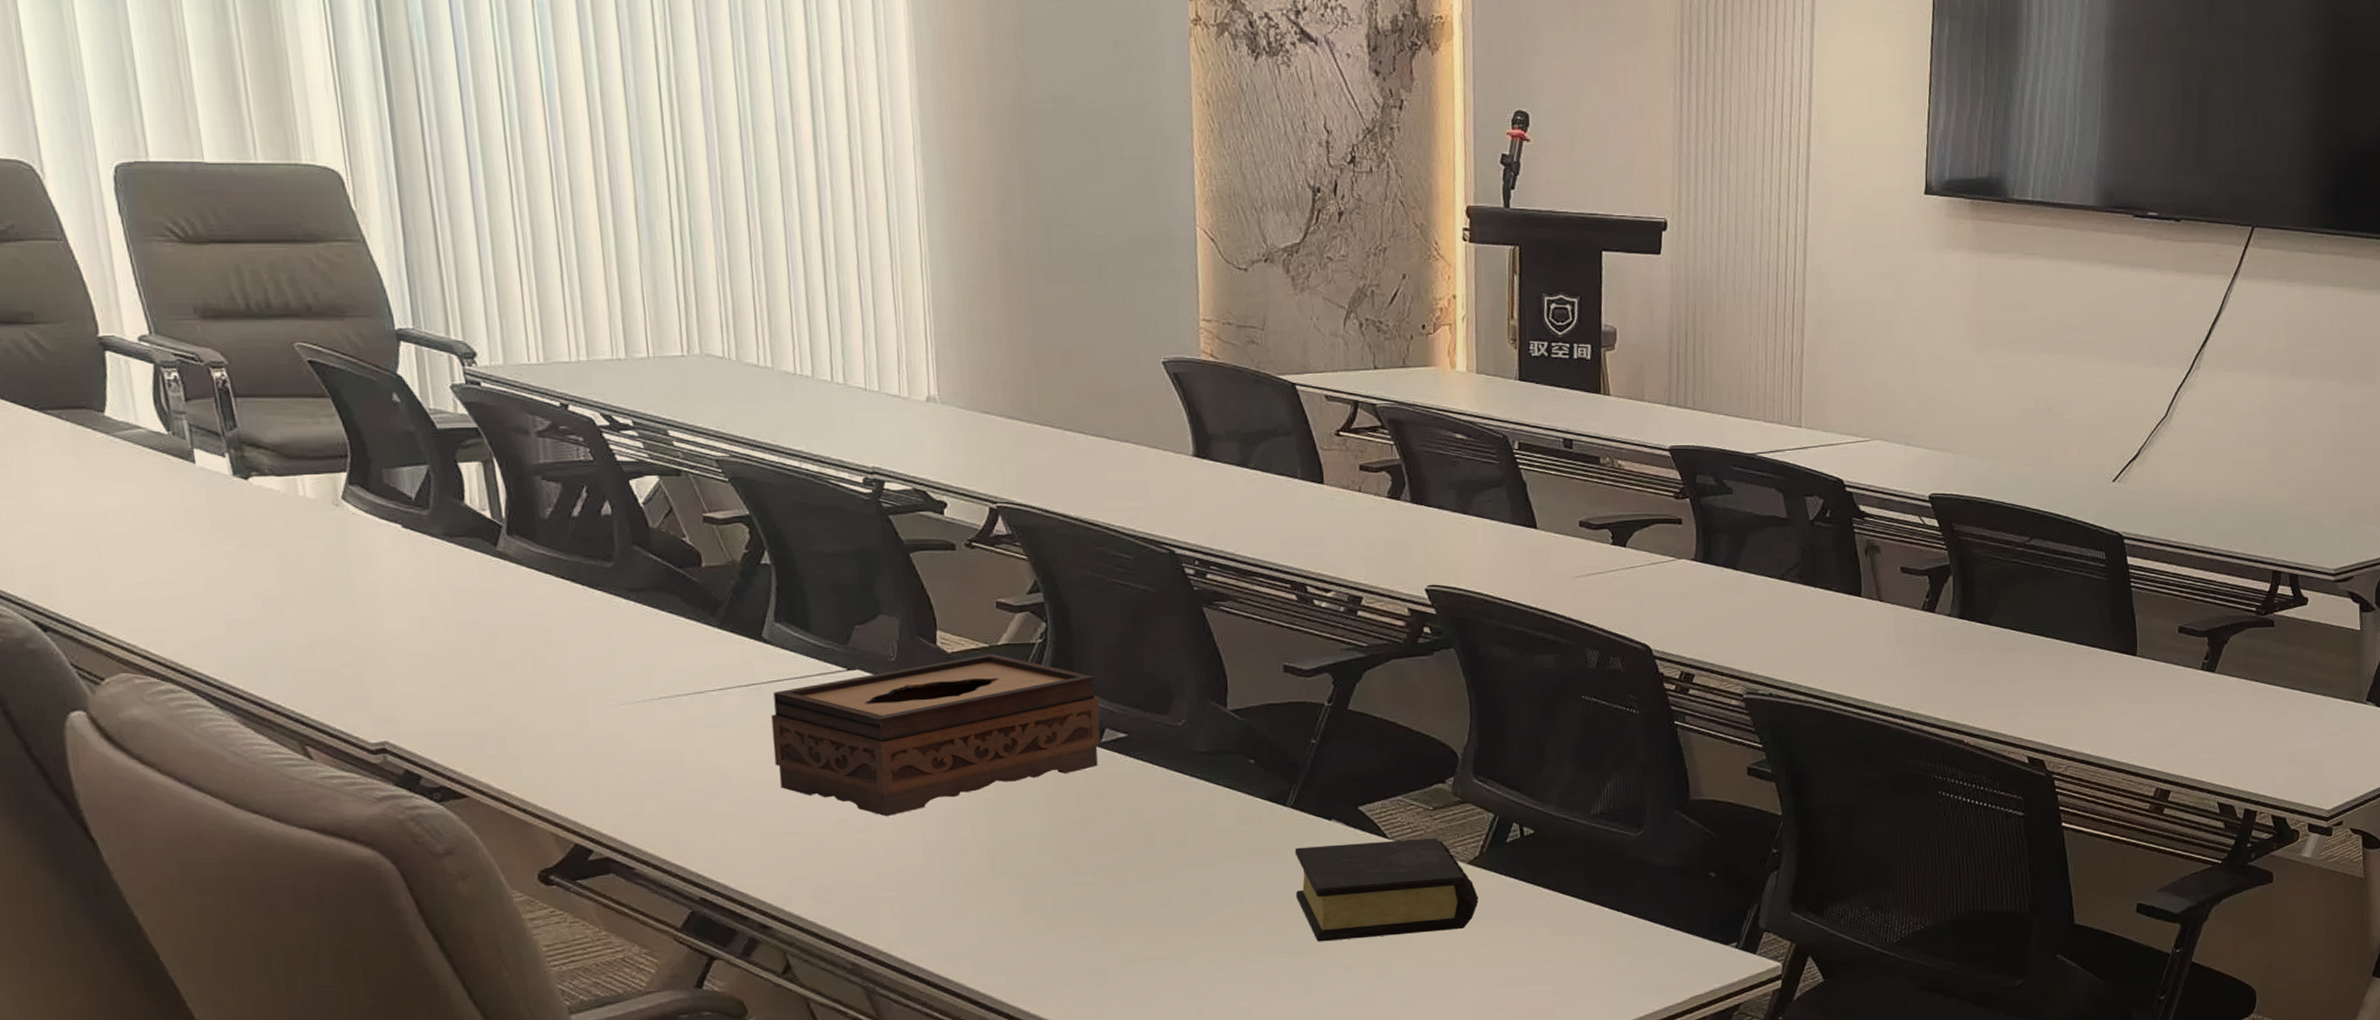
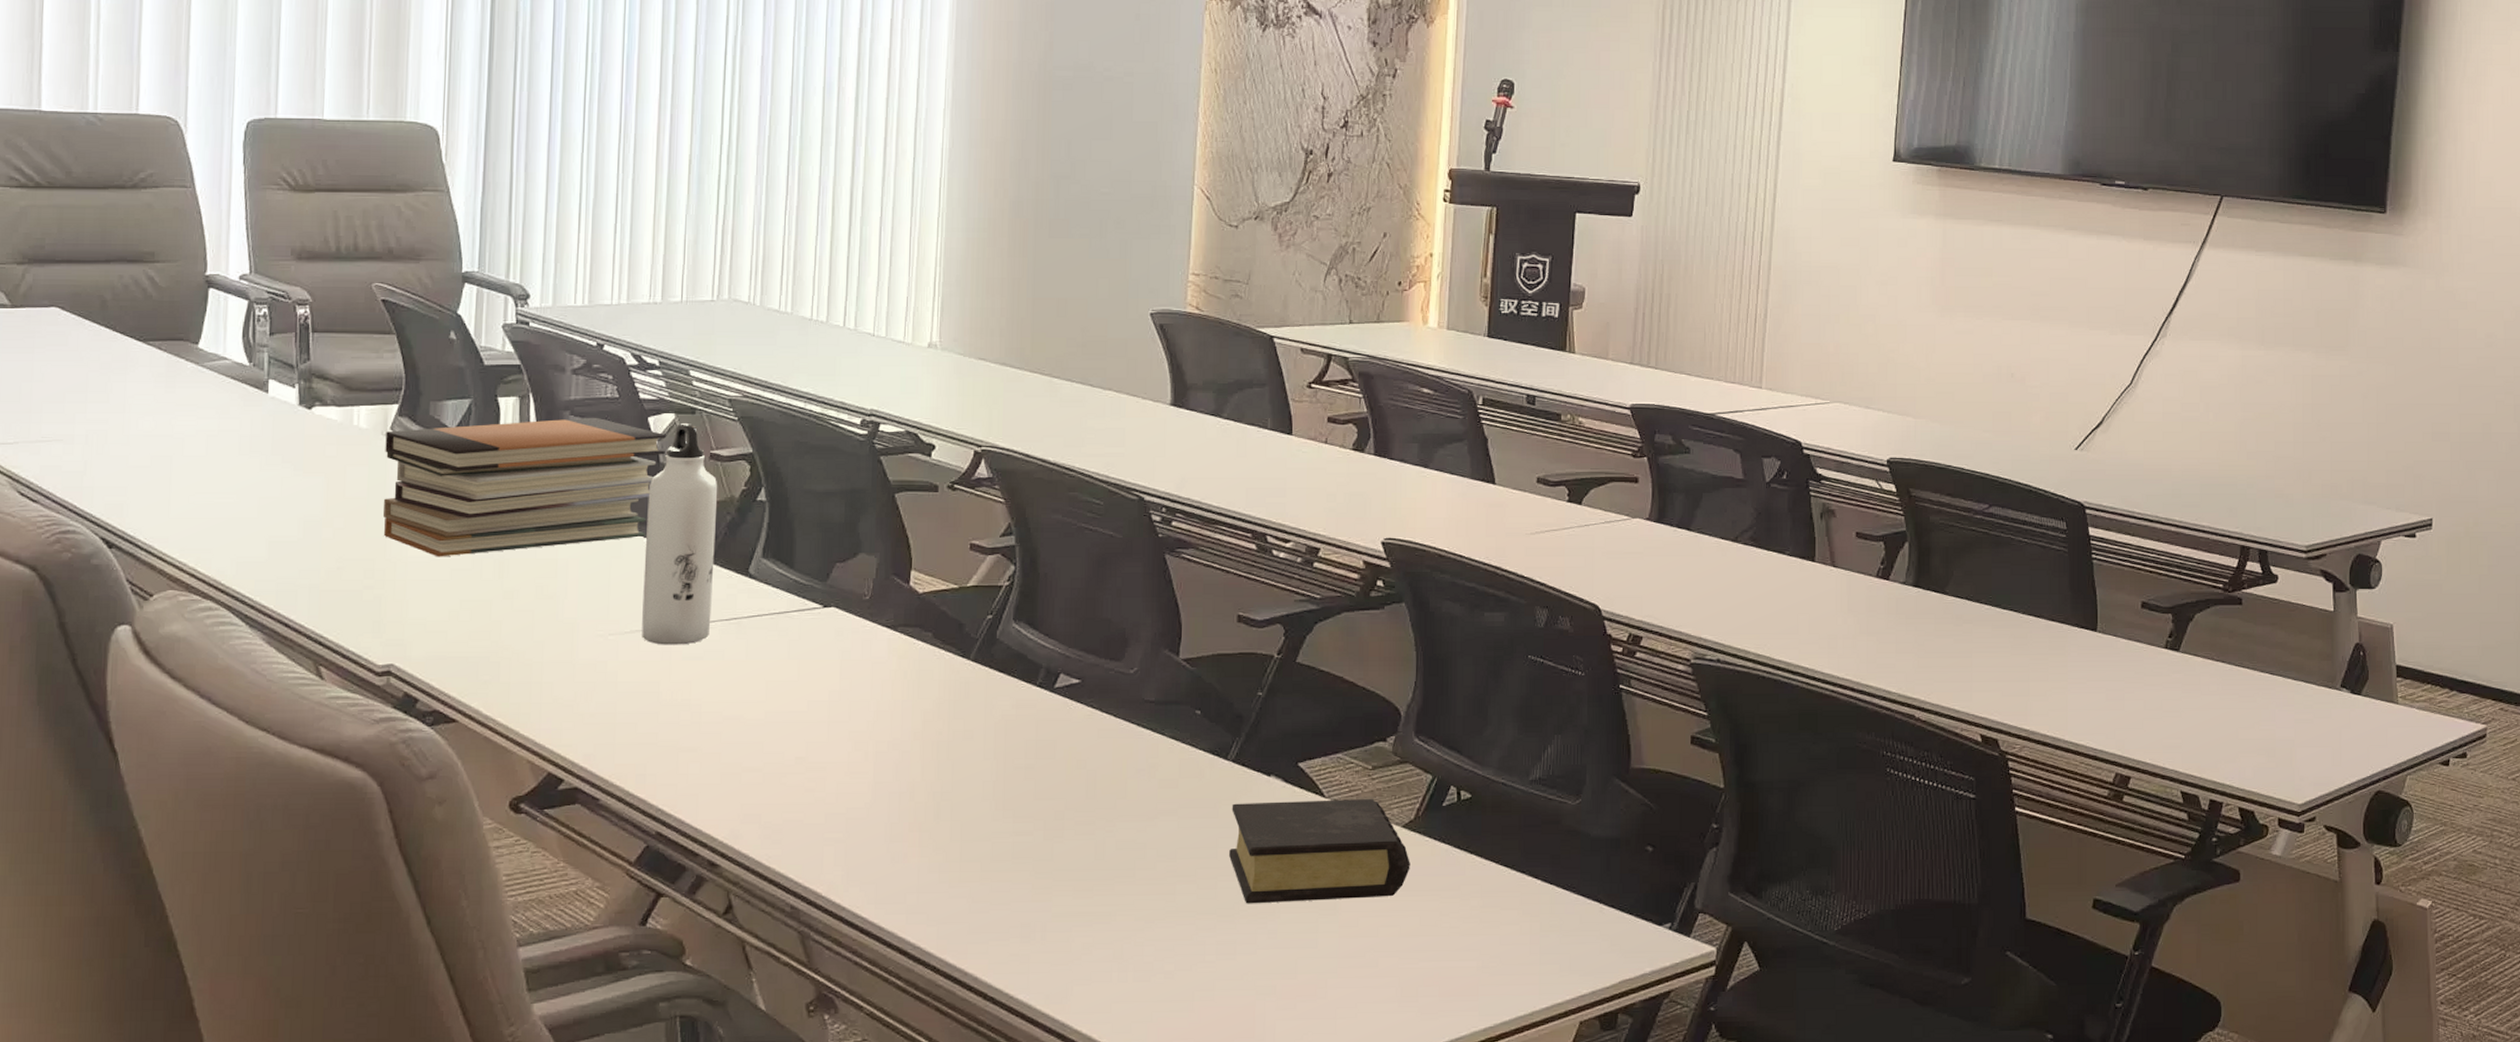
book stack: none [337,481,654,631] -> present [382,417,666,557]
water bottle: none [640,486,729,713] -> present [642,424,718,645]
tissue box: present [771,653,1101,817] -> none [744,594,1057,756]

